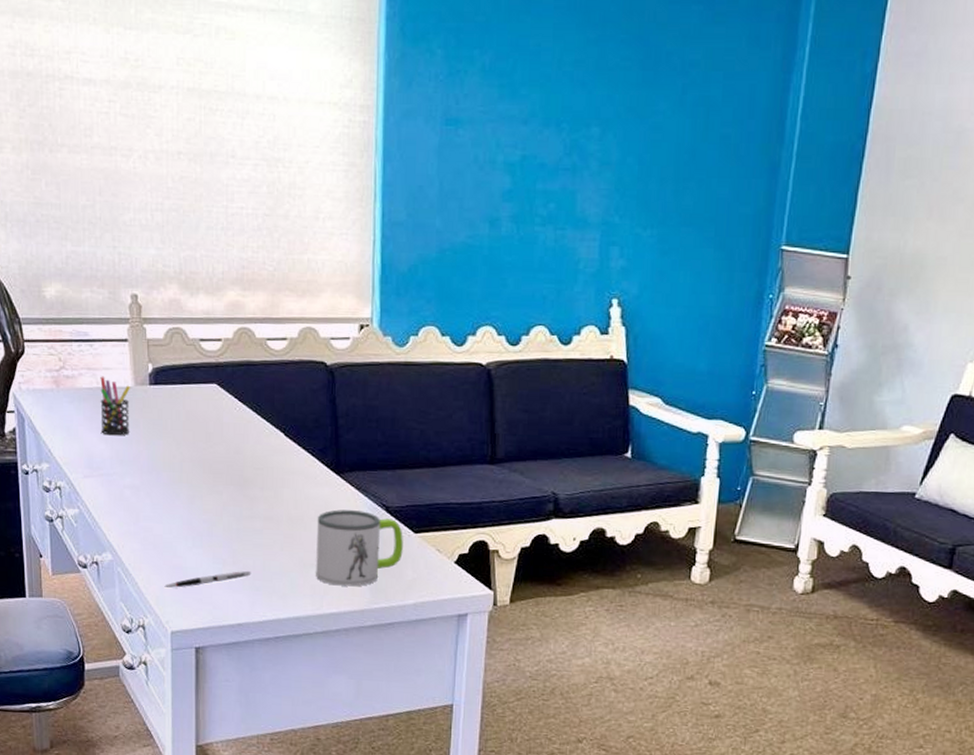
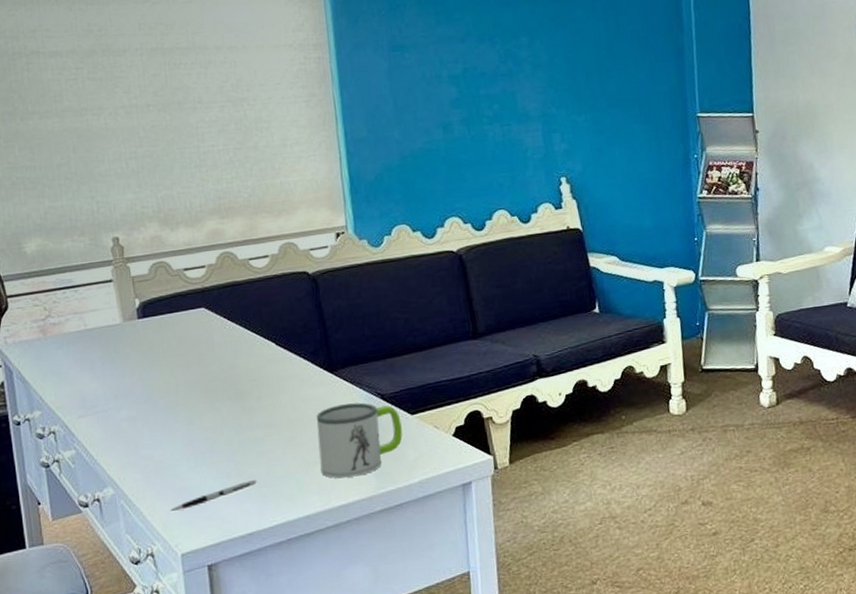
pen holder: present [100,376,130,436] -> none [87,318,122,373]

